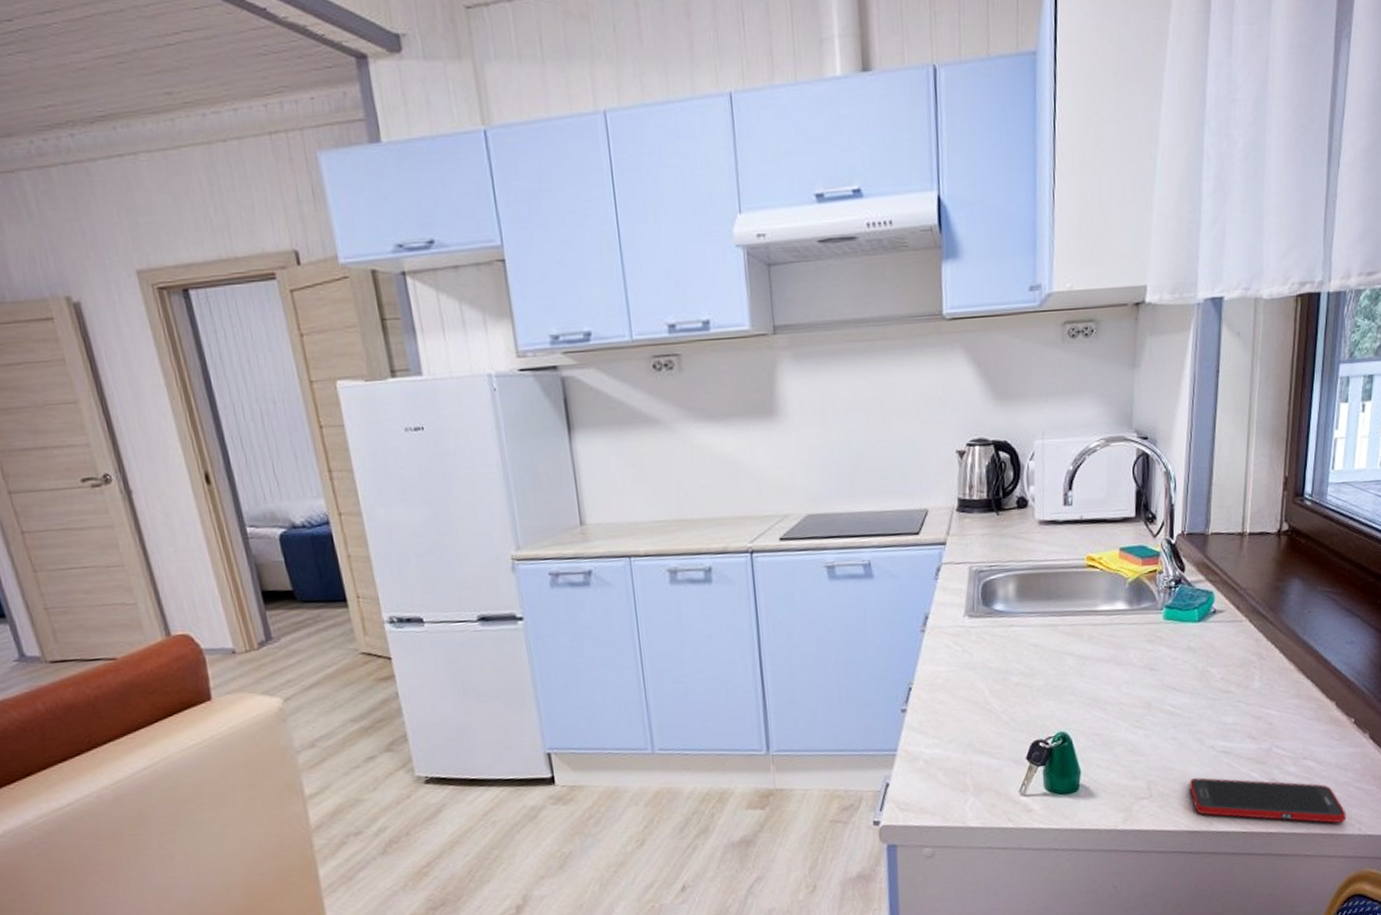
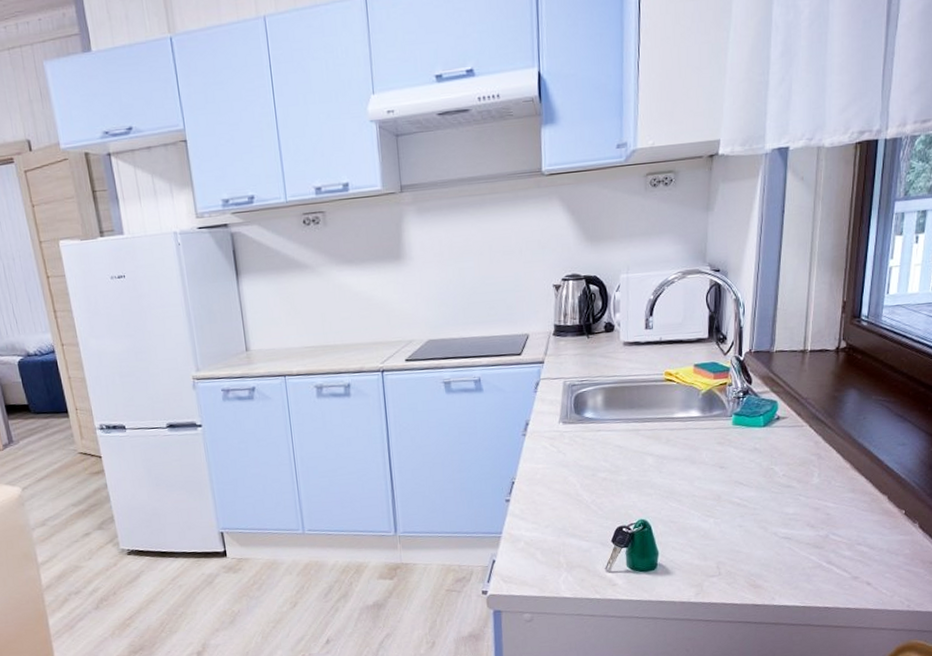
cell phone: present [1189,777,1347,823] -> none [754,559,897,601]

